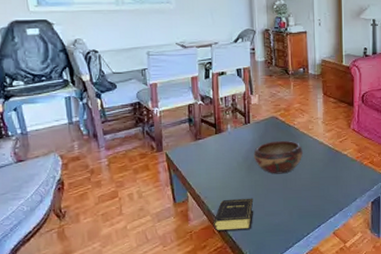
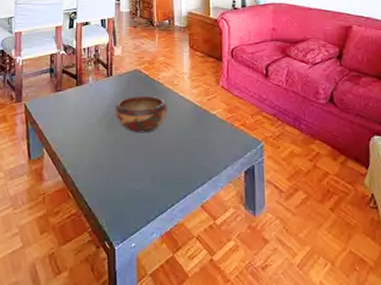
book: present [213,198,254,231] -> none [68,158,113,195]

